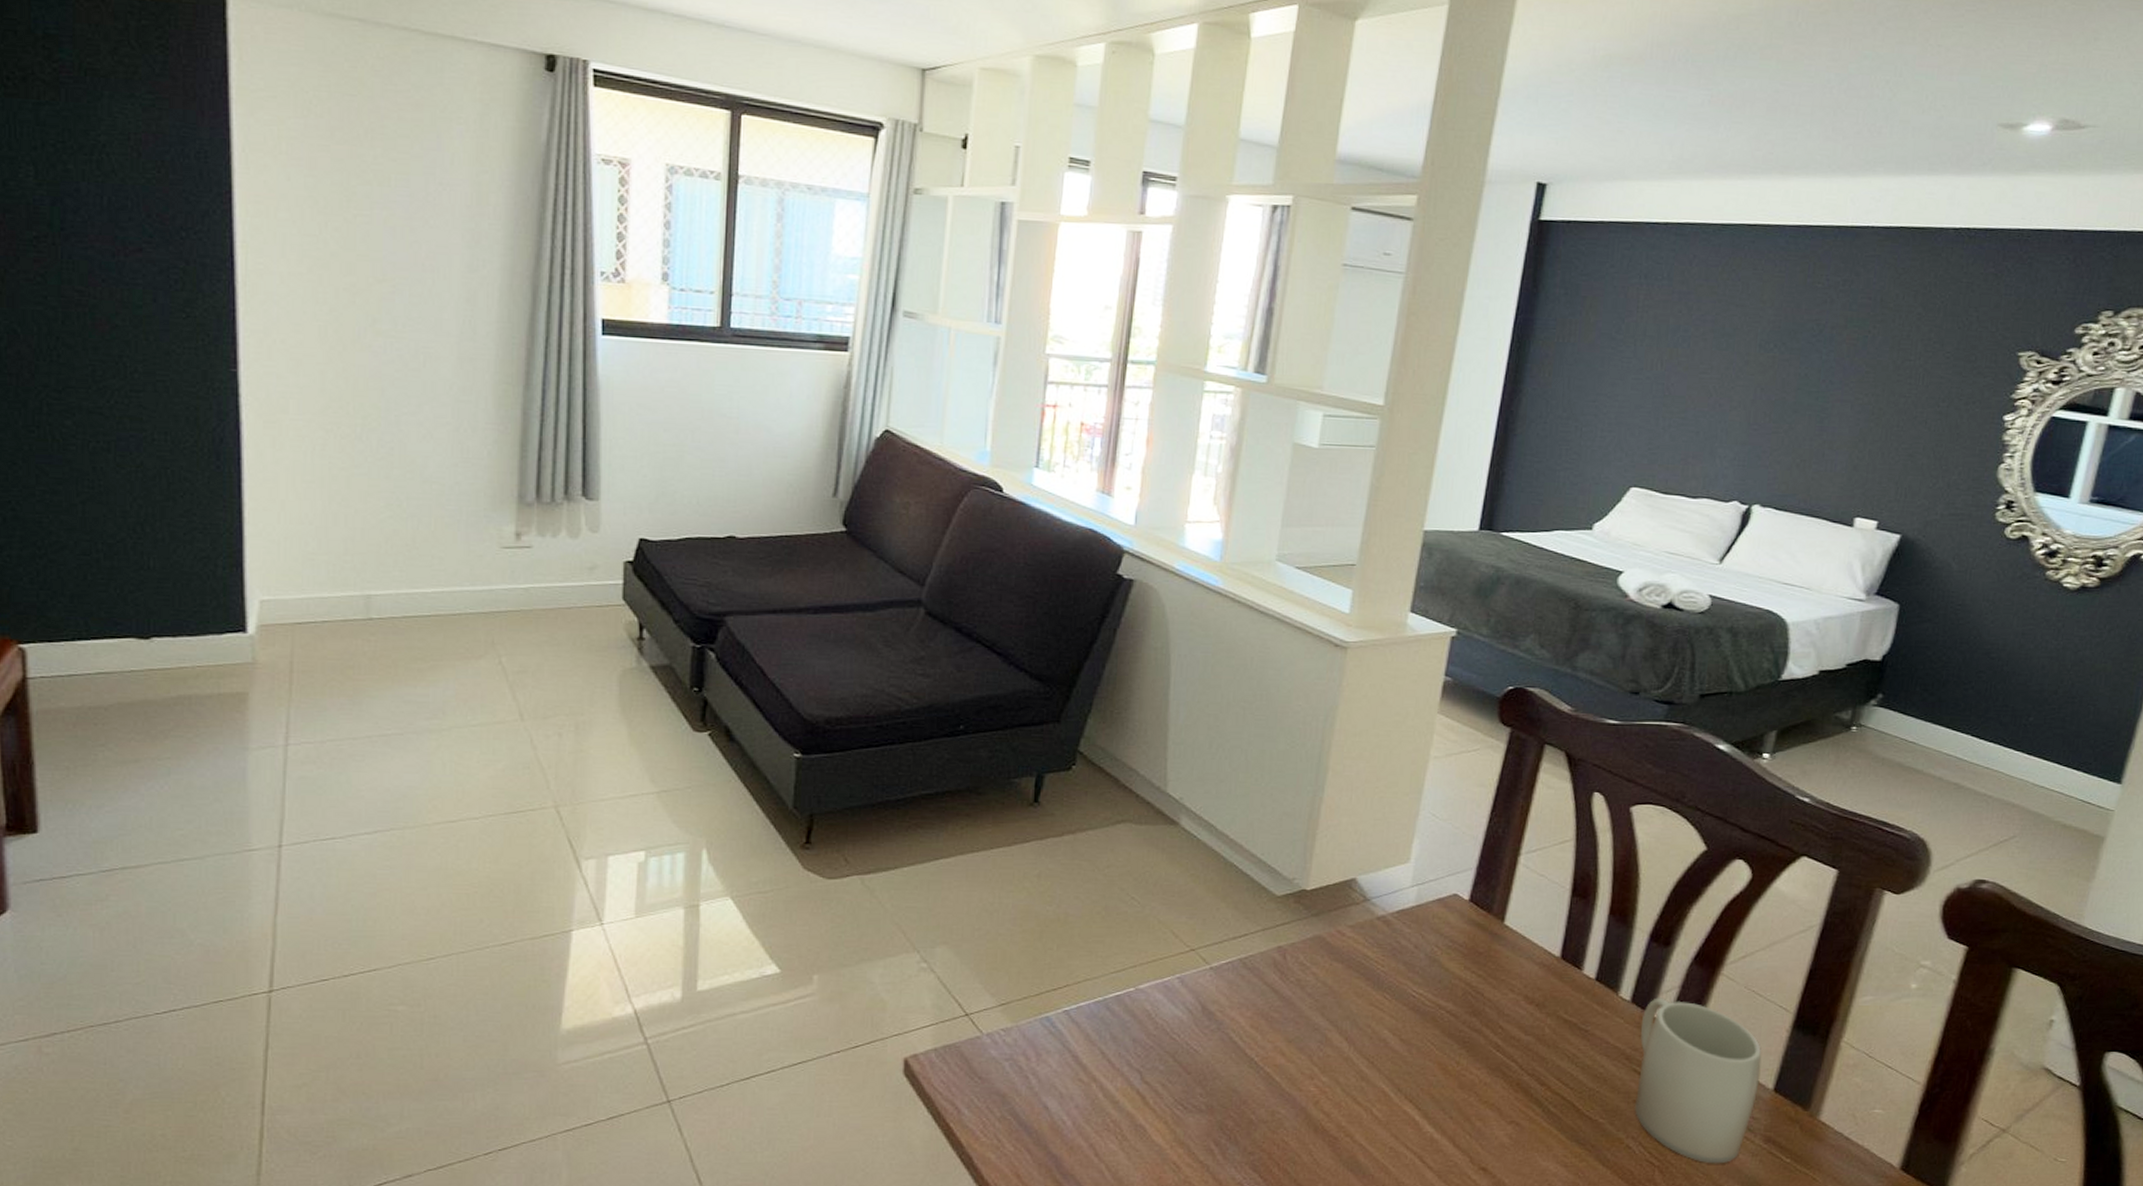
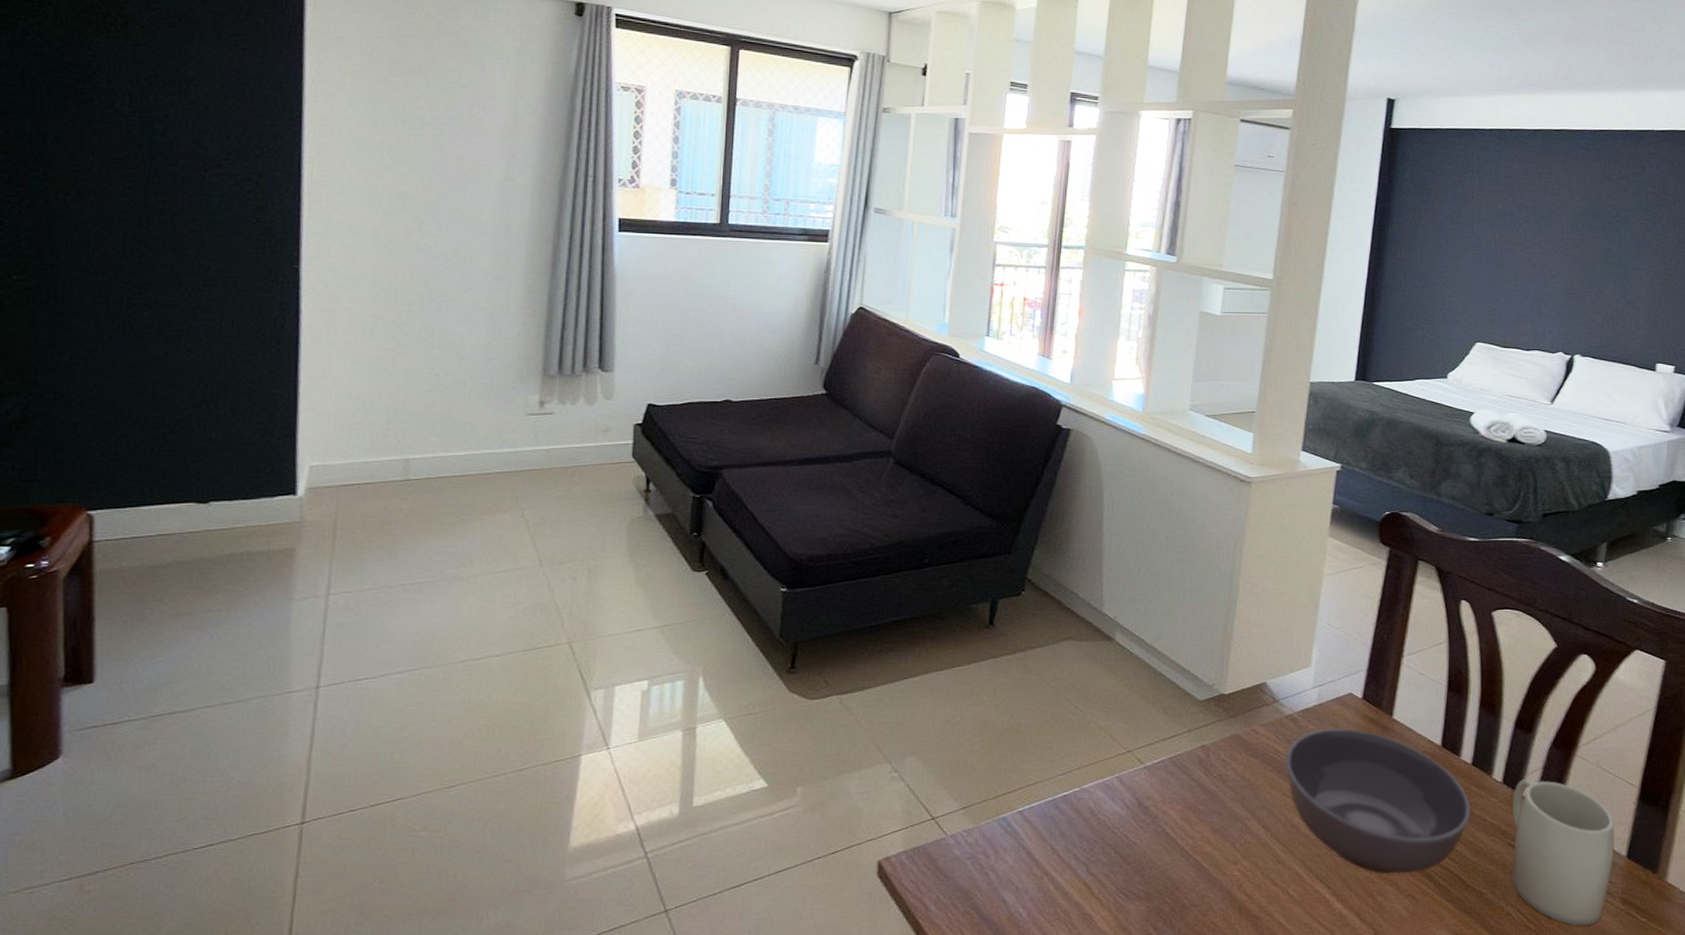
bowl: none [1374,932,1592,1098] -> present [1285,728,1471,874]

